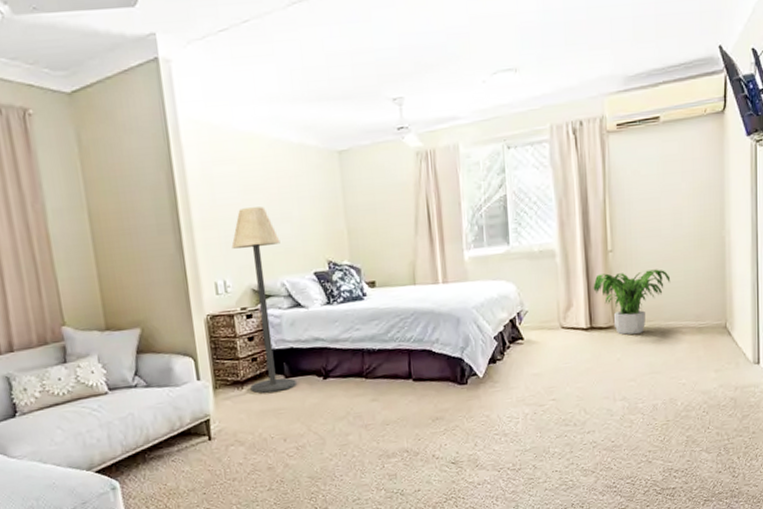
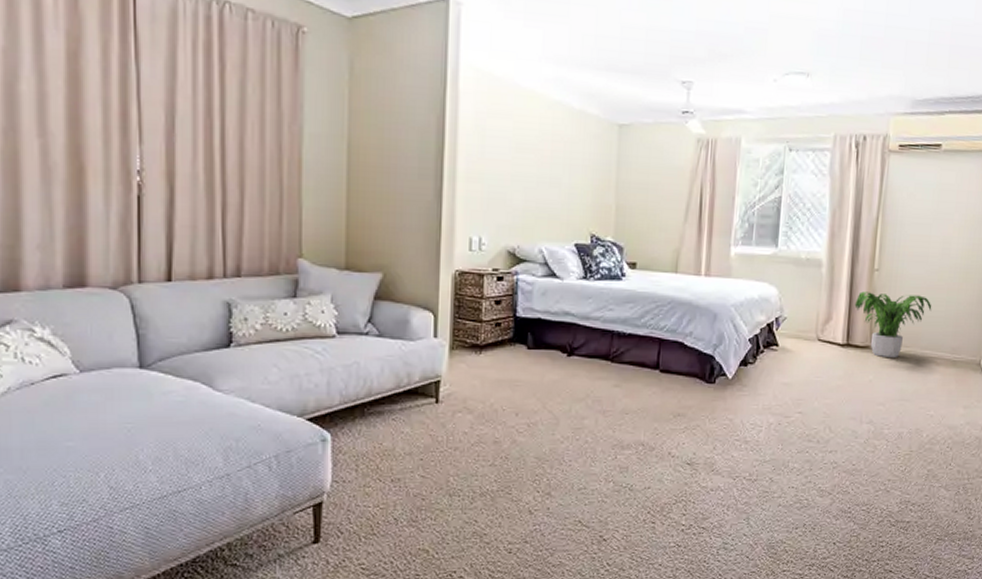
floor lamp: present [231,206,297,394] -> none [489,166,545,362]

